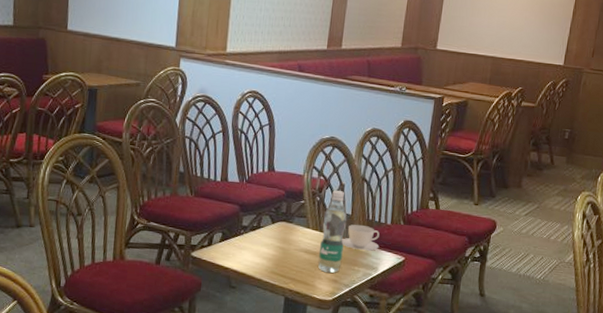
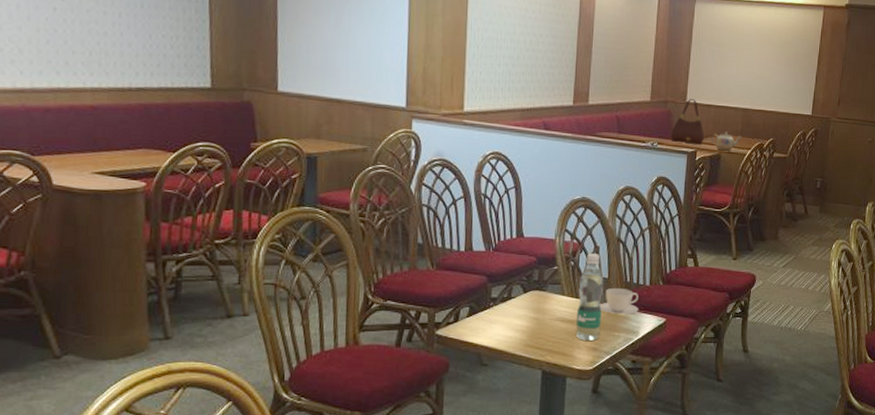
handbag: none [419,46,453,91] -> present [670,98,704,145]
teapot: none [459,79,490,98] -> present [711,132,742,151]

